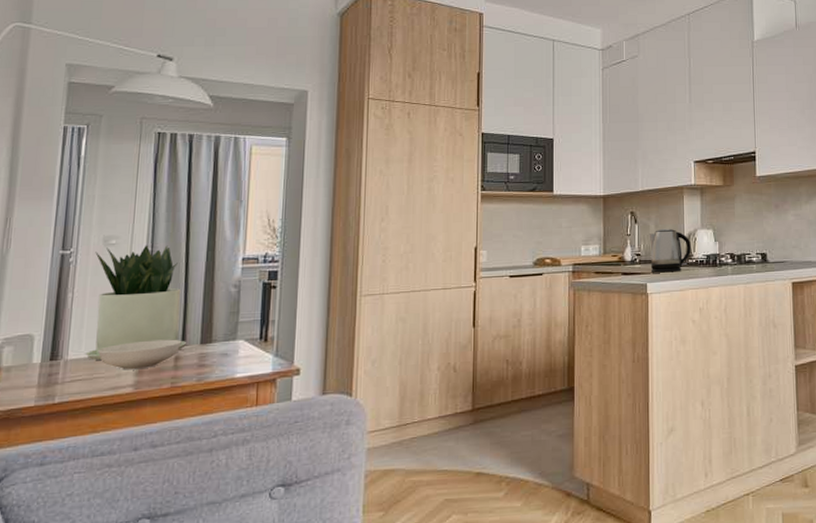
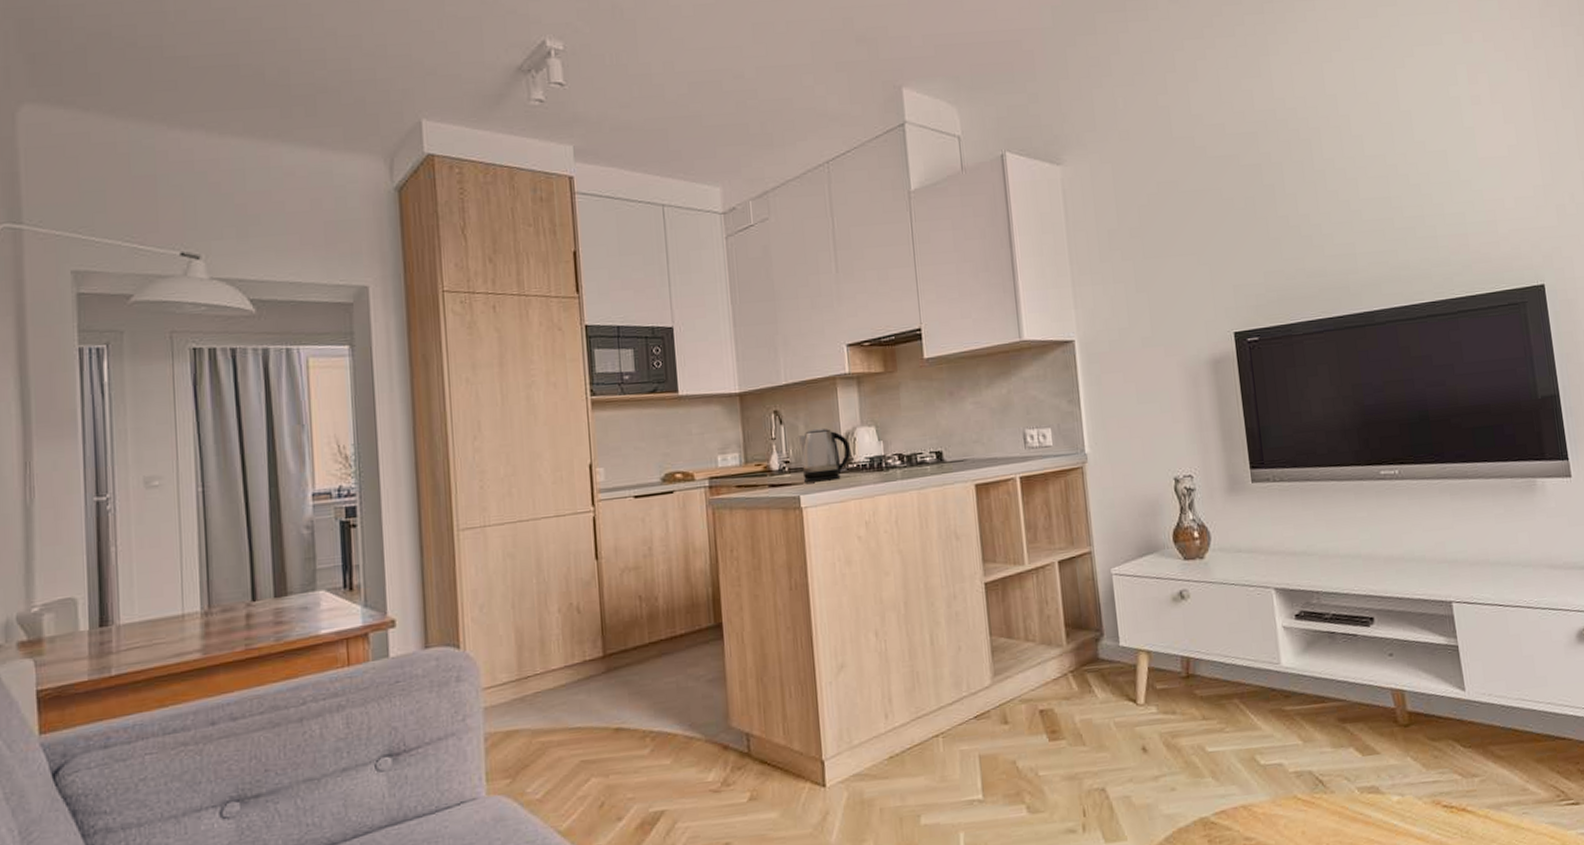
planter: present [85,245,187,360] -> none [136,483,258,624]
bowl: present [97,339,182,370] -> none [153,593,252,634]

